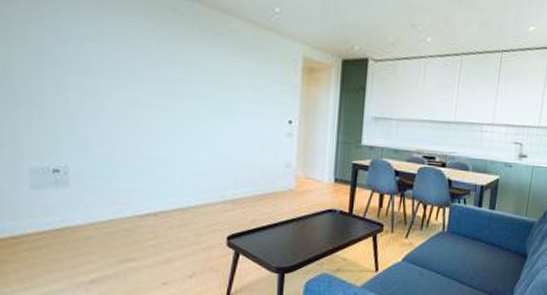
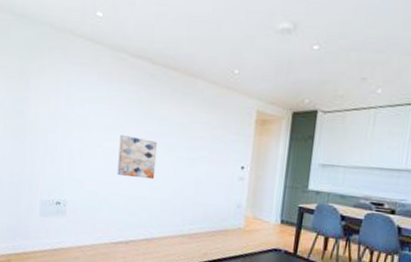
wall art: none [135,82,187,138] -> present [117,134,158,180]

